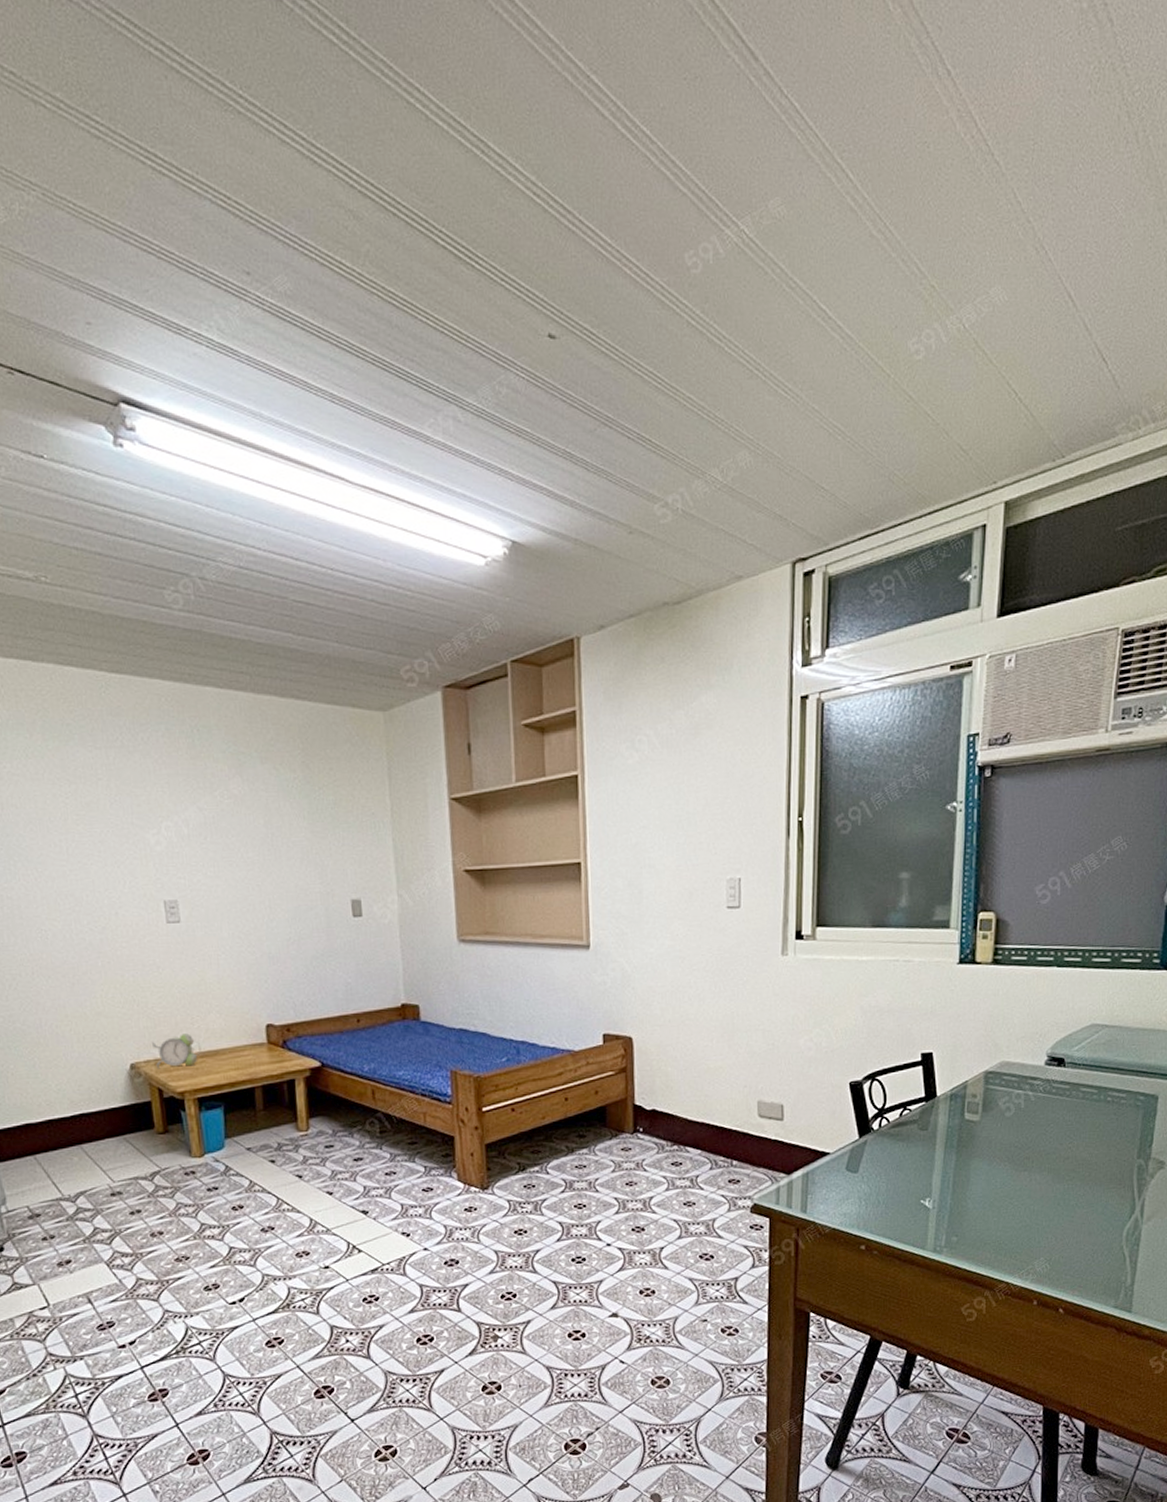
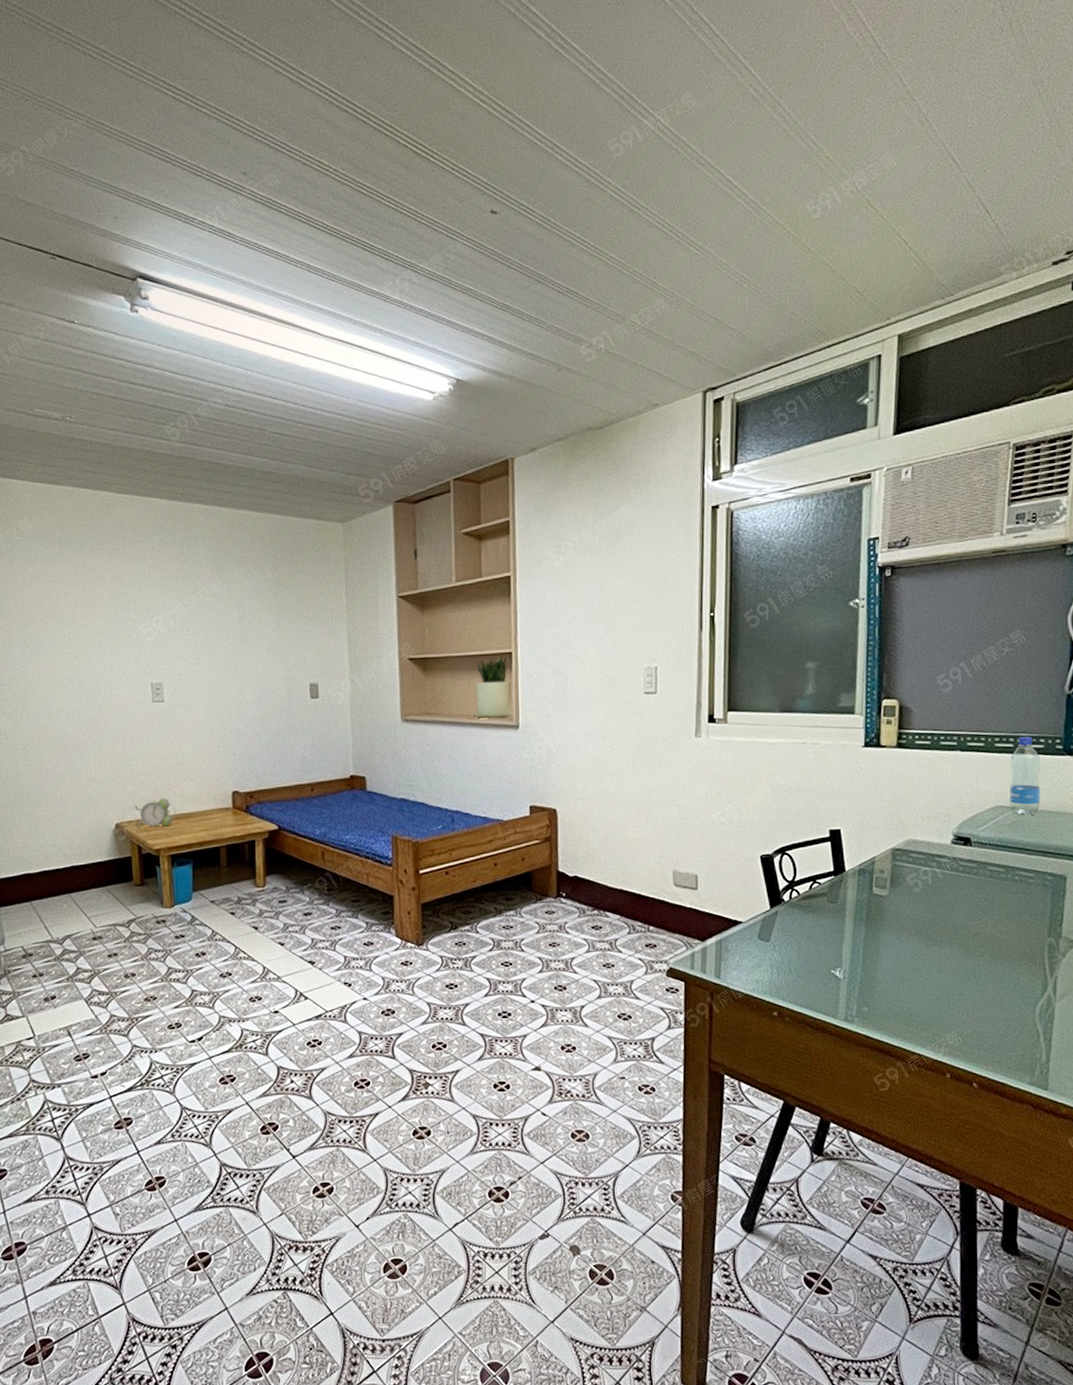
planter: none [539,866,584,938] -> present [474,655,514,718]
bottle: none [1105,951,1137,1034] -> present [1009,737,1041,816]

